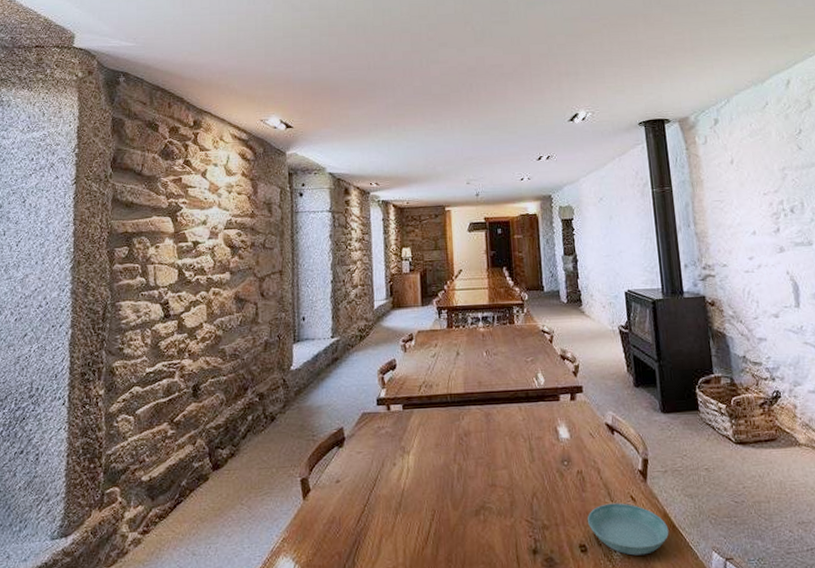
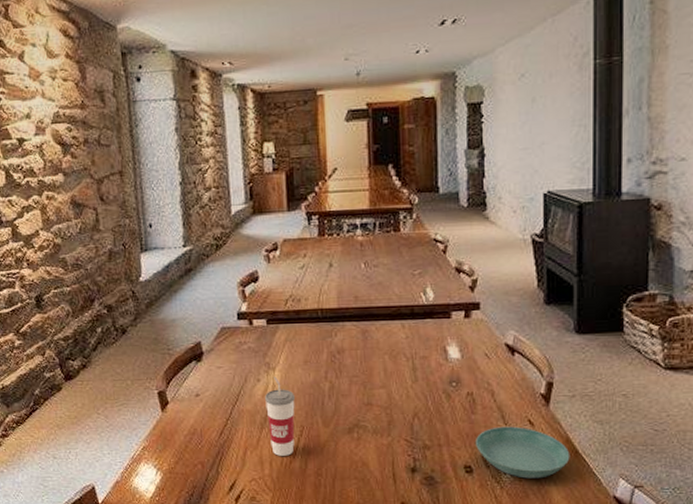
cup: none [400,461,427,542] -> present [265,377,295,456]

